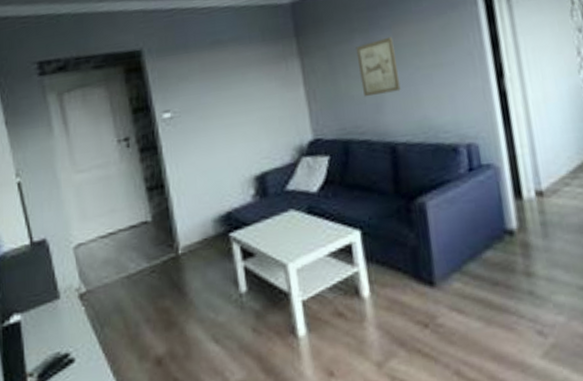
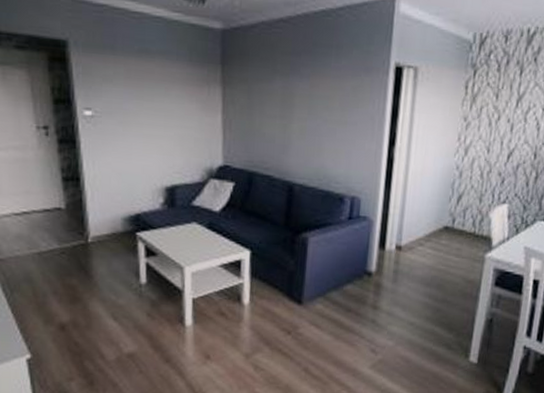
wall art: present [356,36,401,98] -> none [273,85,309,138]

